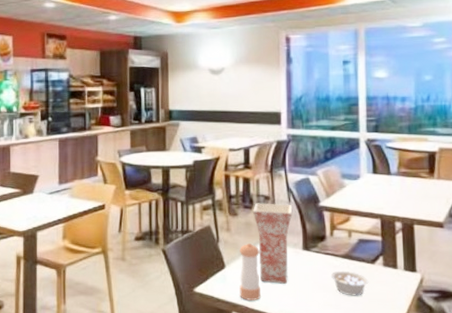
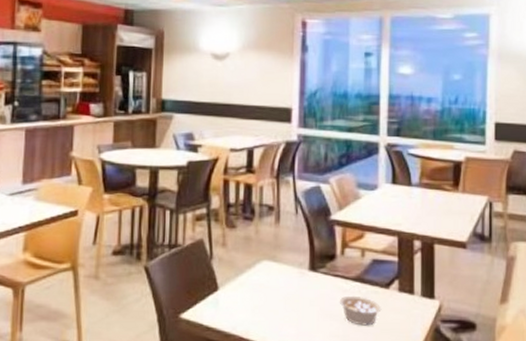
pepper shaker: present [239,243,261,300] -> none [233,261,259,329]
vase: present [253,203,293,284] -> none [254,214,300,310]

